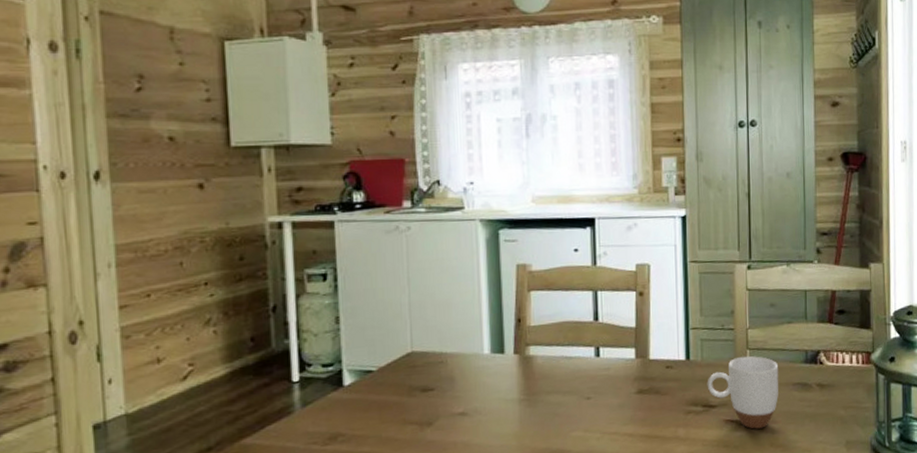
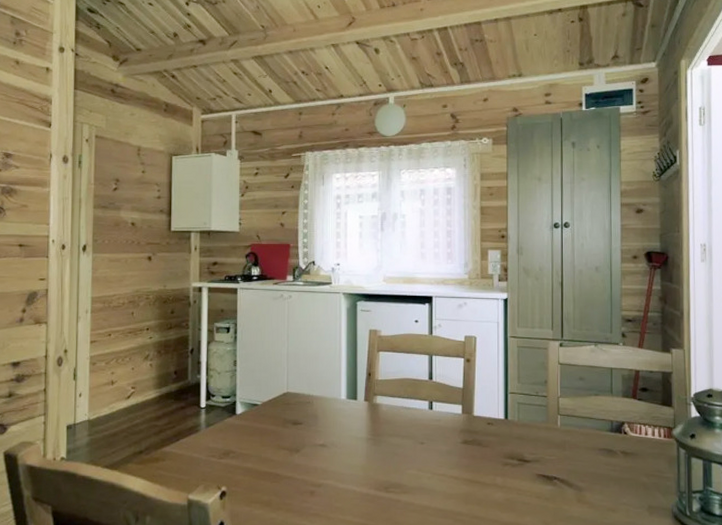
mug: present [707,355,779,429] -> none [522,420,587,485]

